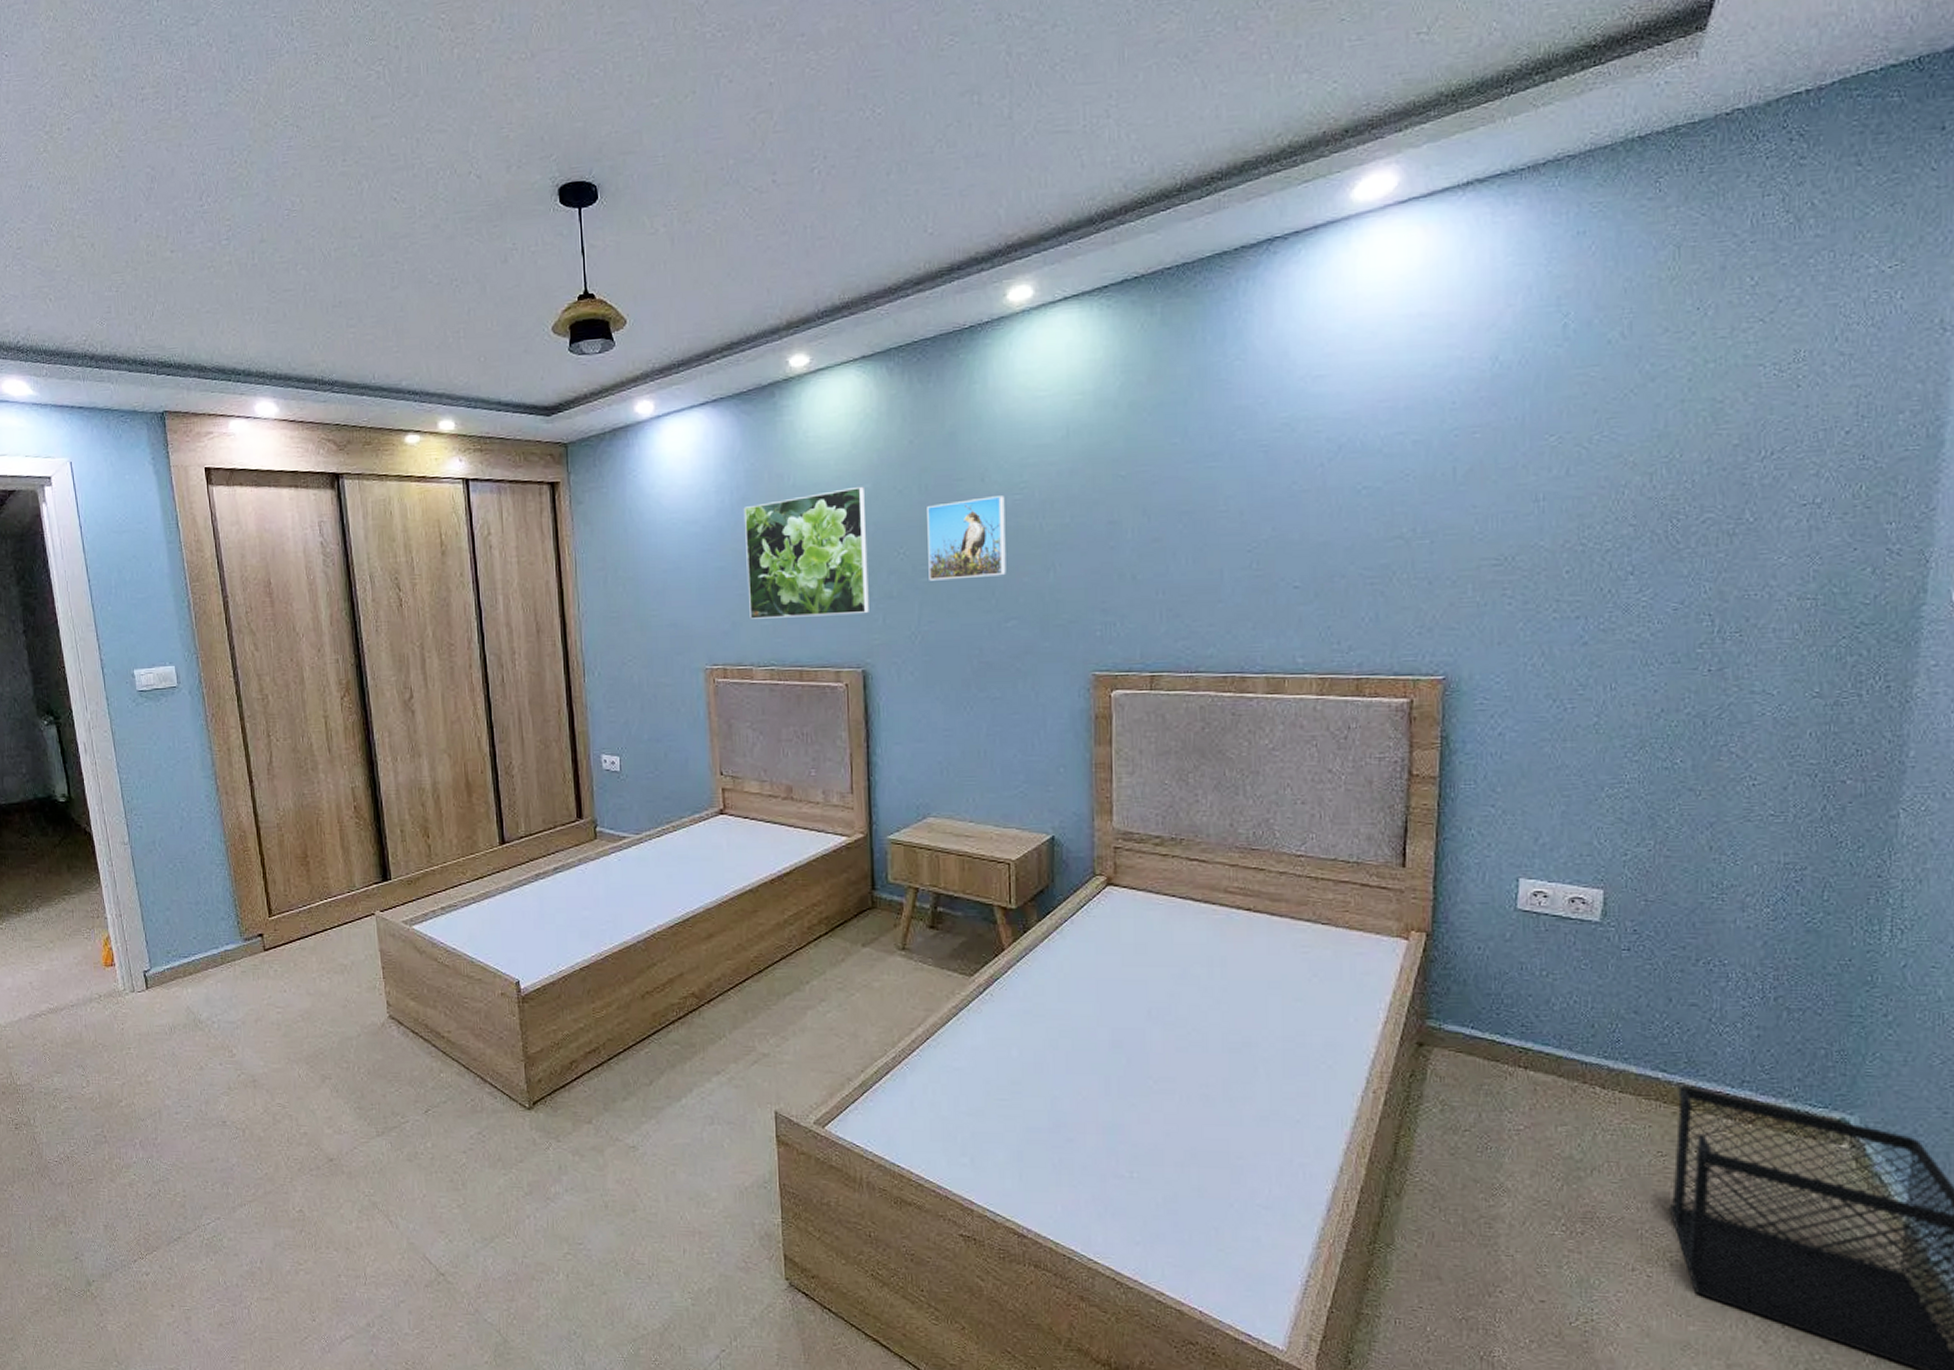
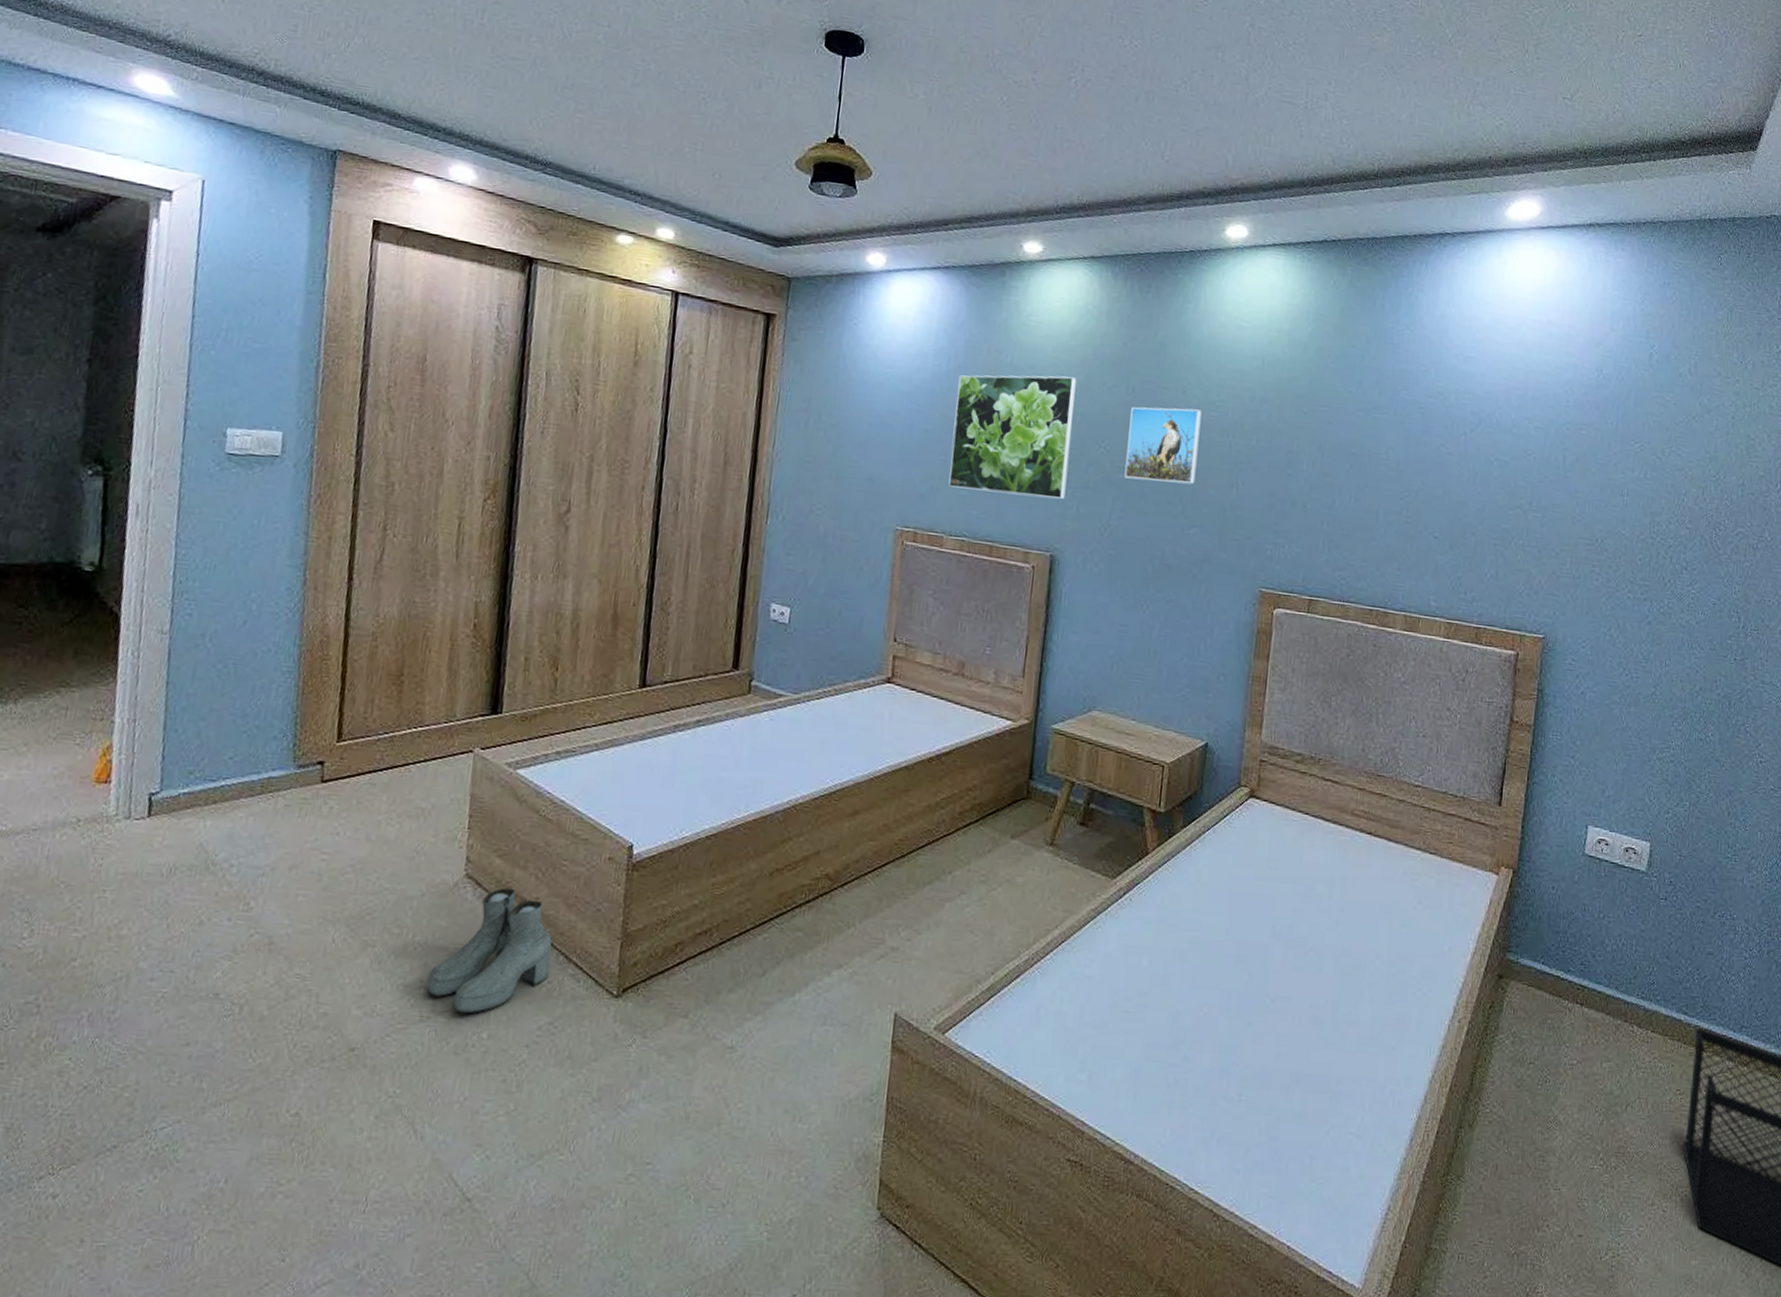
boots: none [376,1024,470,1129] -> present [426,887,552,1014]

